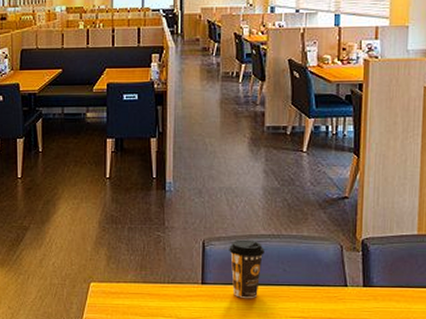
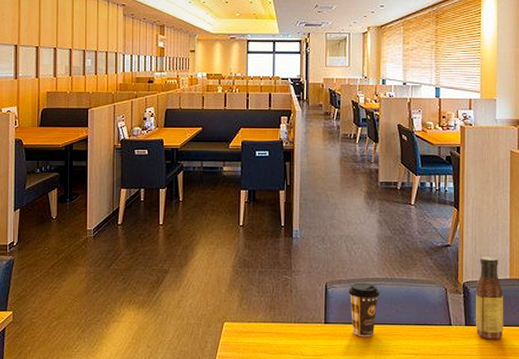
sauce bottle: none [375,210,410,302] -> present [475,257,504,340]

